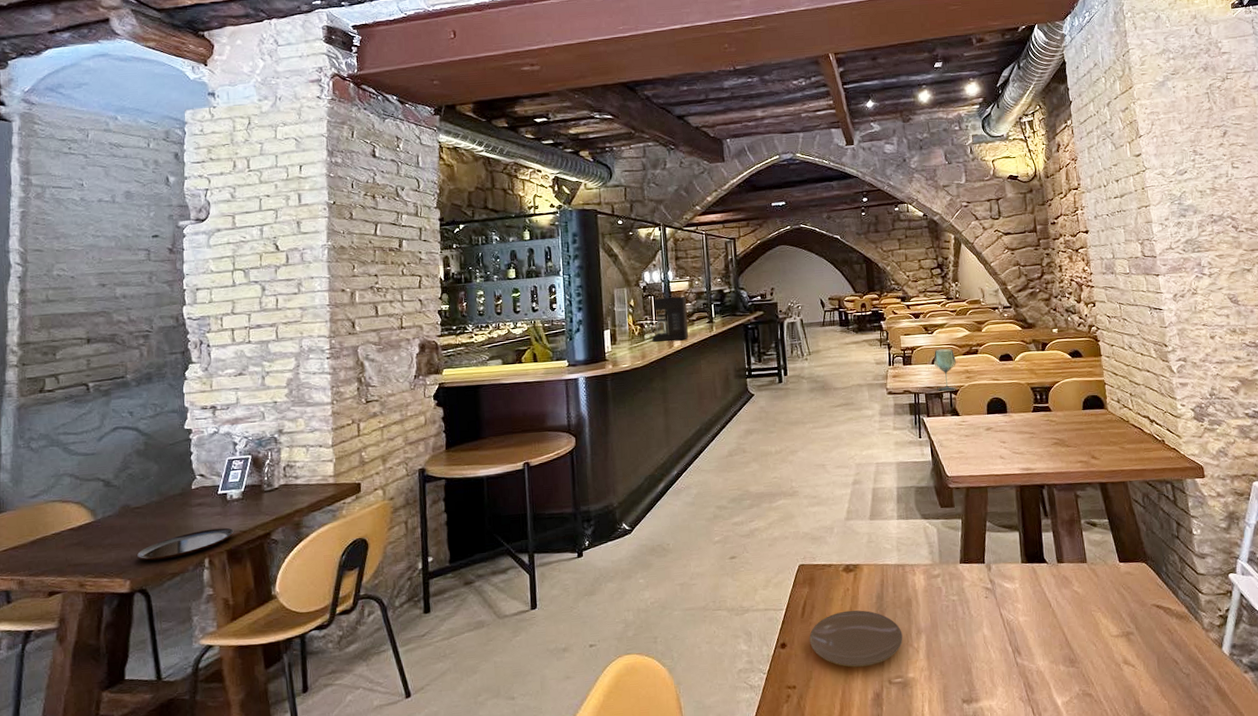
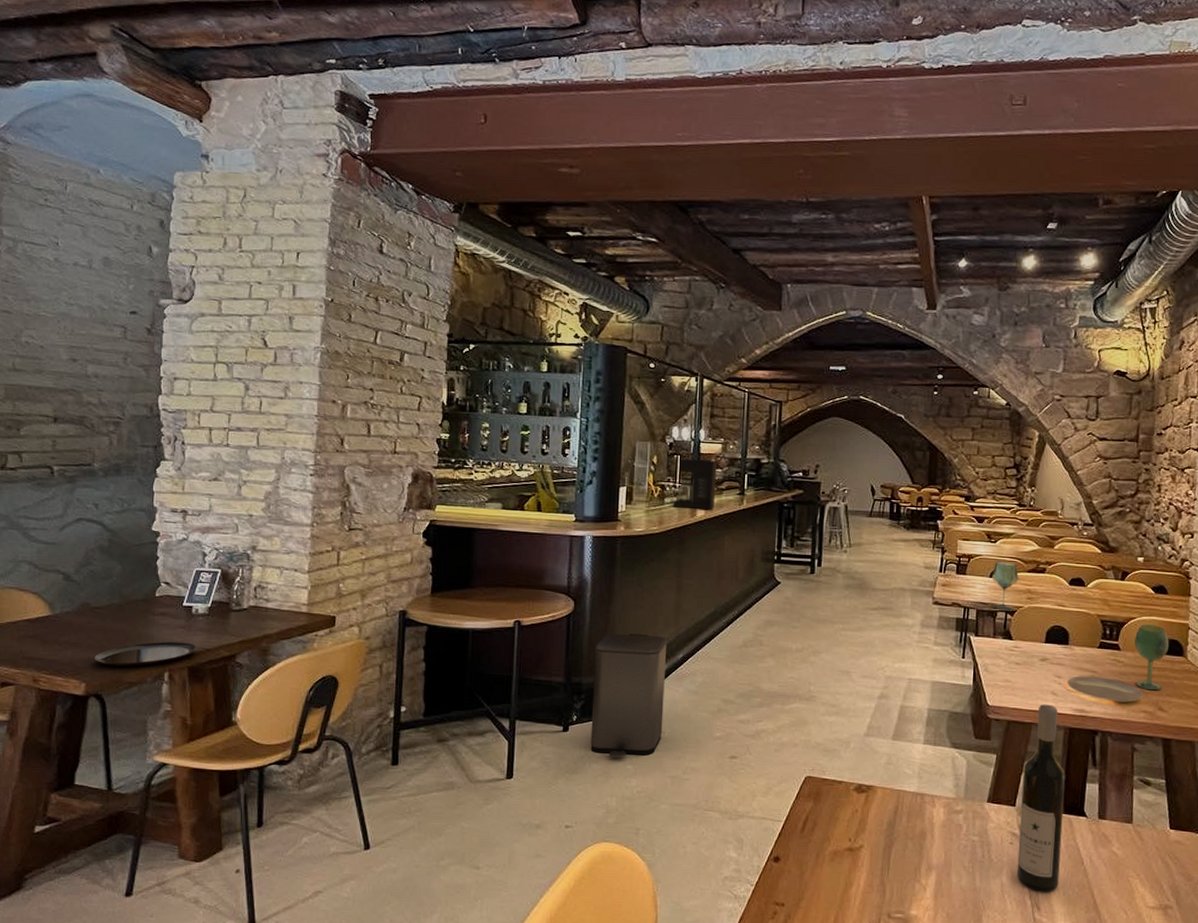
pedal bin: none [598,458,667,575] -> present [590,633,668,758]
plate: present [809,610,903,668] -> none [806,833,911,896]
bottle: none [986,467,1033,638] -> present [1016,704,1065,892]
plate: none [1011,437,1078,457] -> present [1067,676,1144,703]
wine glass: none [1061,385,1092,443] -> present [1134,624,1169,691]

